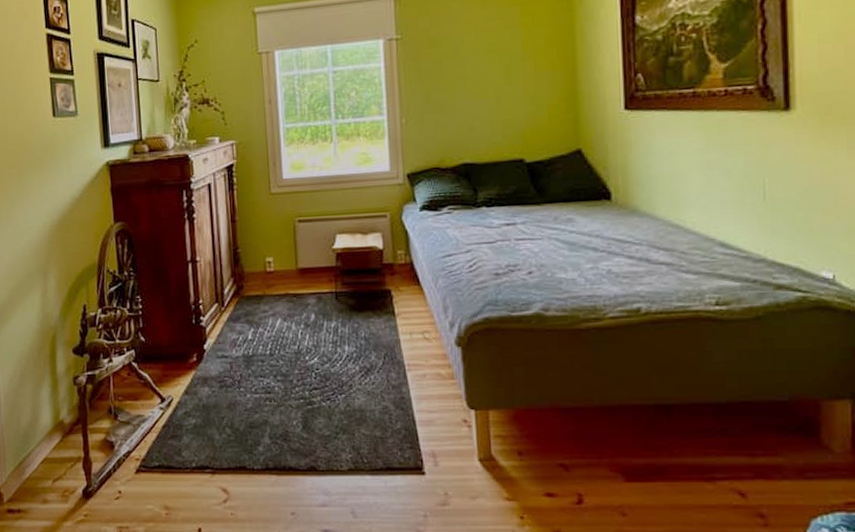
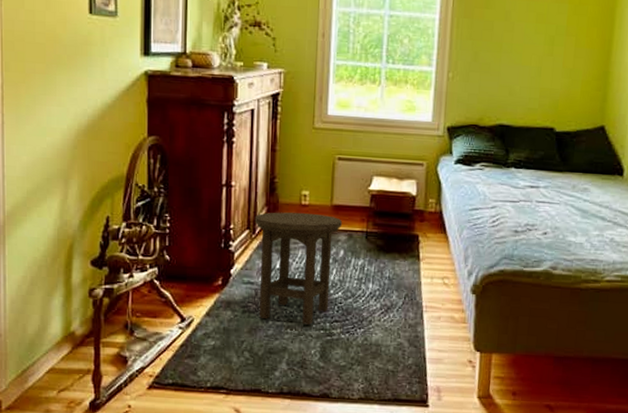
stool: none [222,279,310,395] -> present [254,212,342,325]

